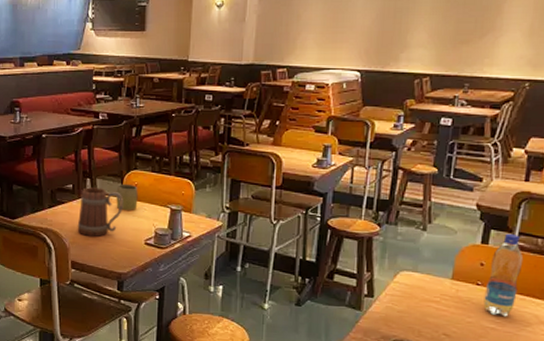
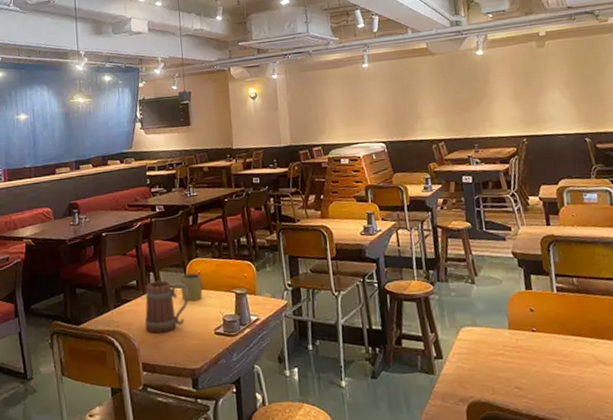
bottle: present [483,233,524,317] -> none [538,276,571,361]

